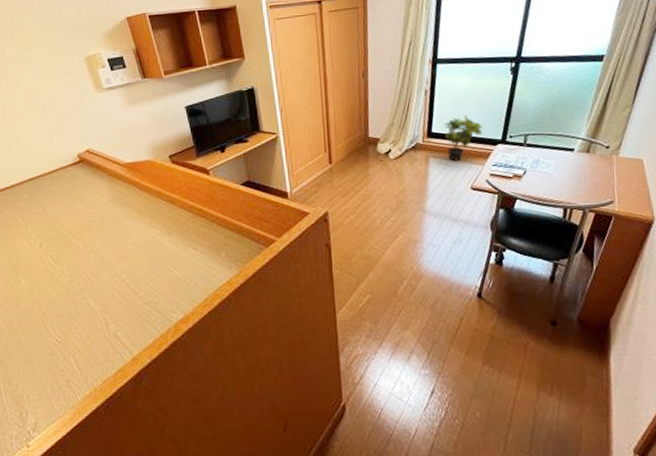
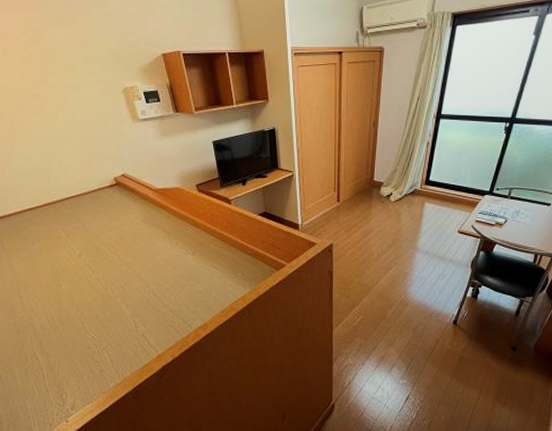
potted plant: present [443,116,483,161] -> none [440,168,474,207]

